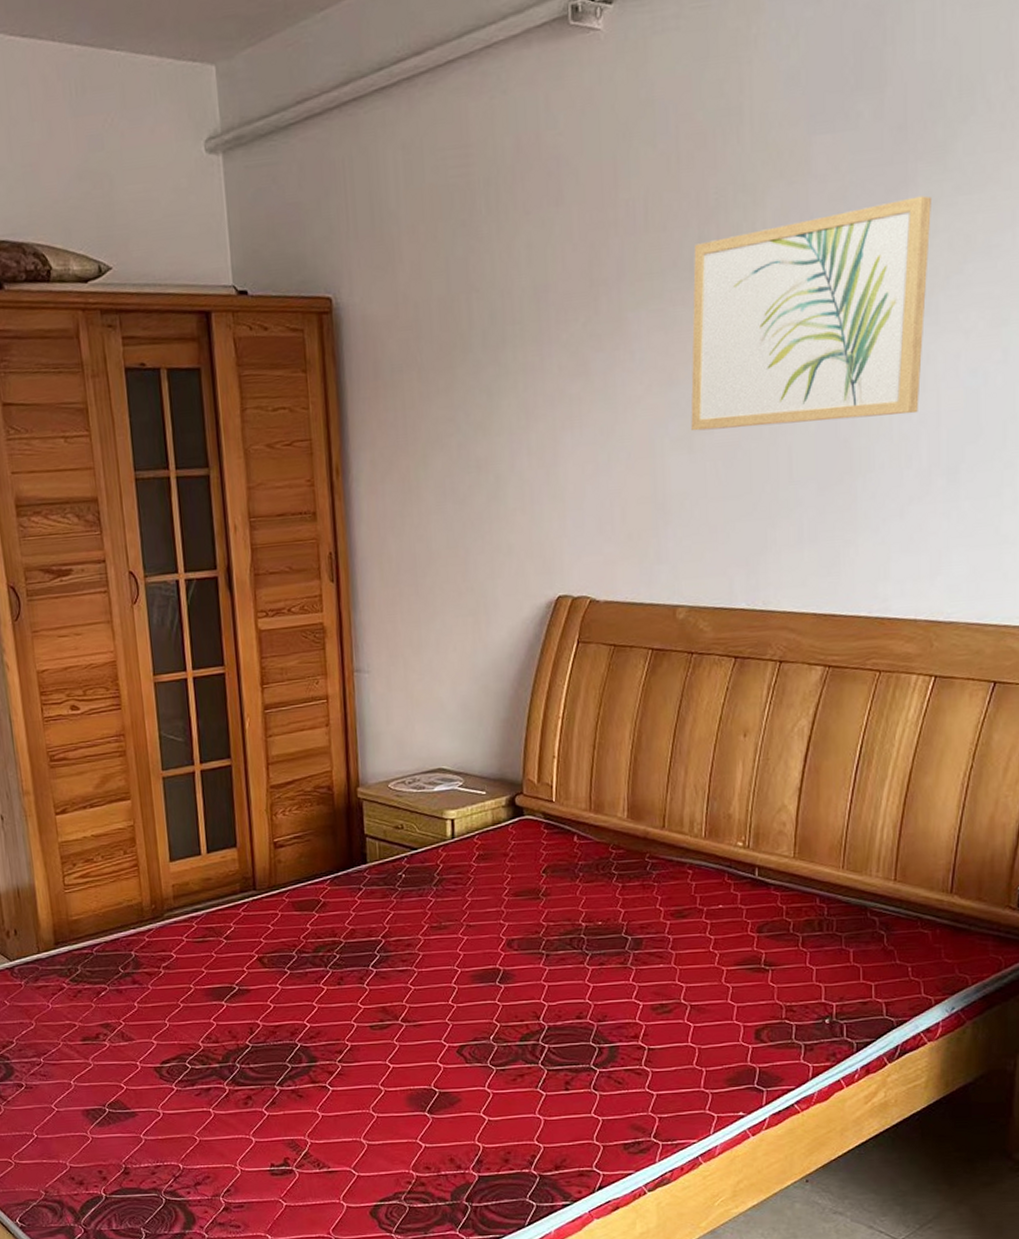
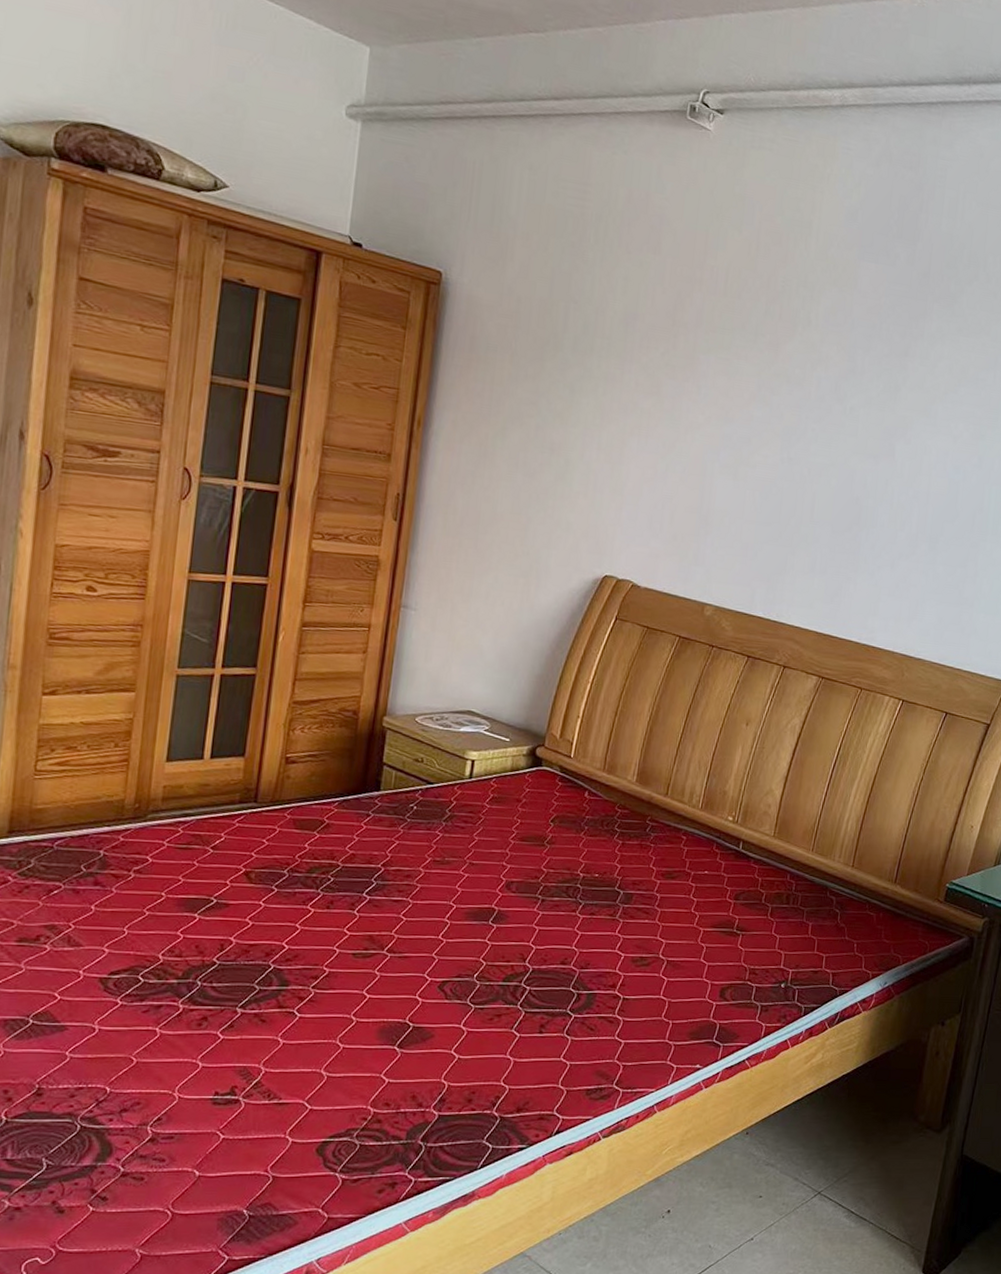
wall art: present [691,195,933,431] -> none [738,316,942,490]

